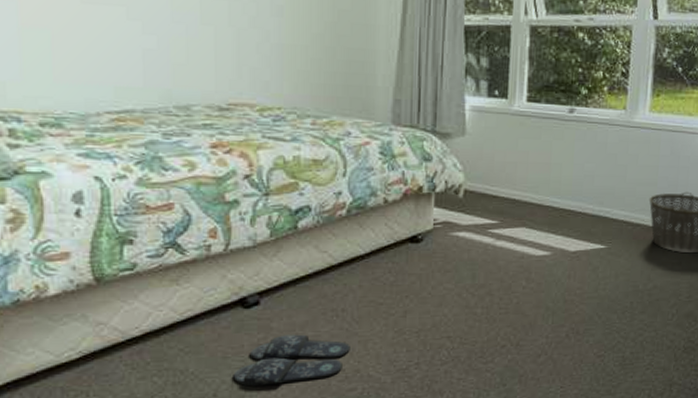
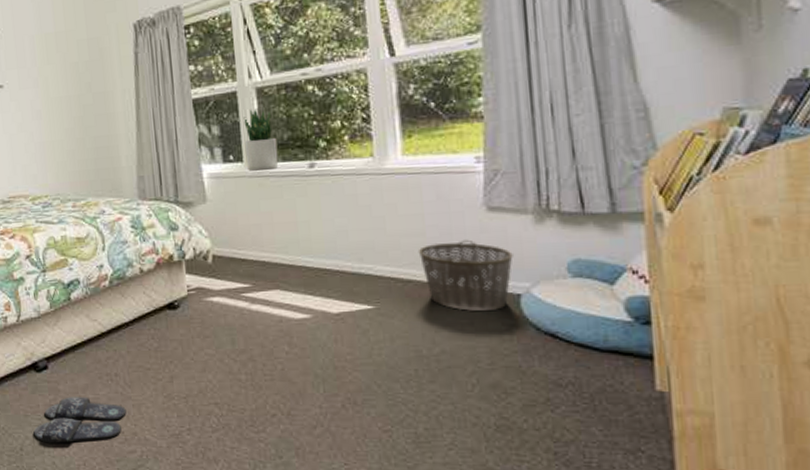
planter: none [510,46,543,111] -> present [243,108,279,172]

